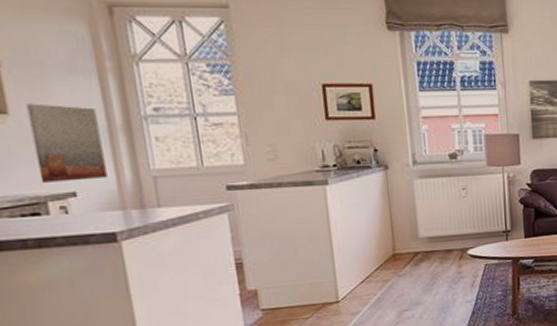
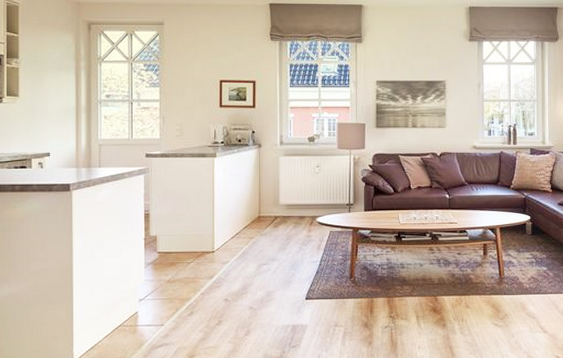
wall art: present [26,103,108,183] -> none [30,90,71,145]

